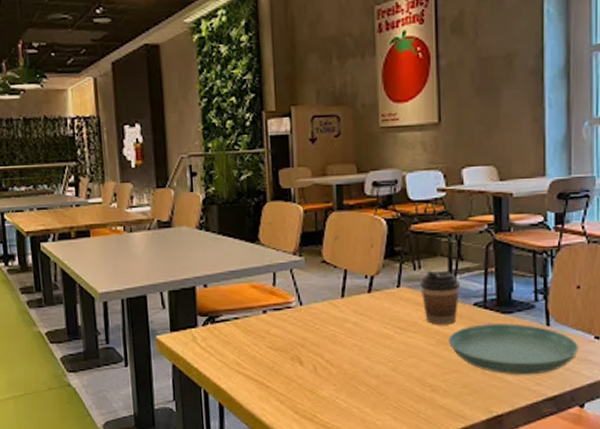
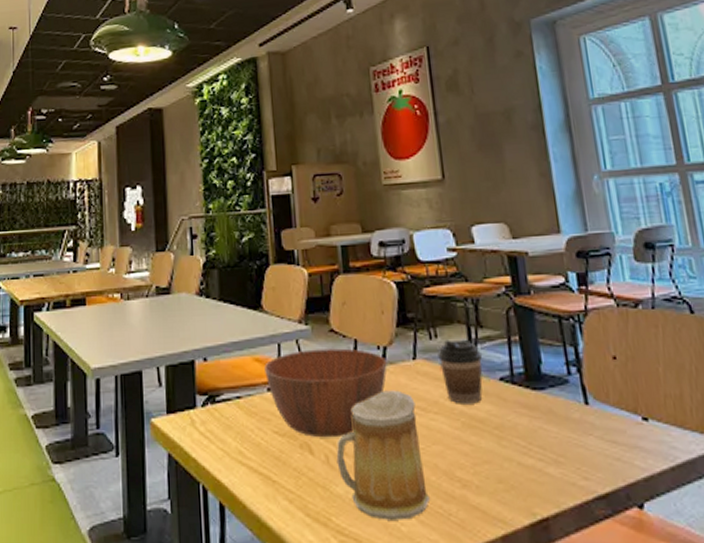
bowl: none [259,277,373,352] -> present [263,348,387,438]
mug: none [323,313,404,416] -> present [336,390,431,520]
saucer: present [449,323,580,375] -> none [476,401,627,467]

